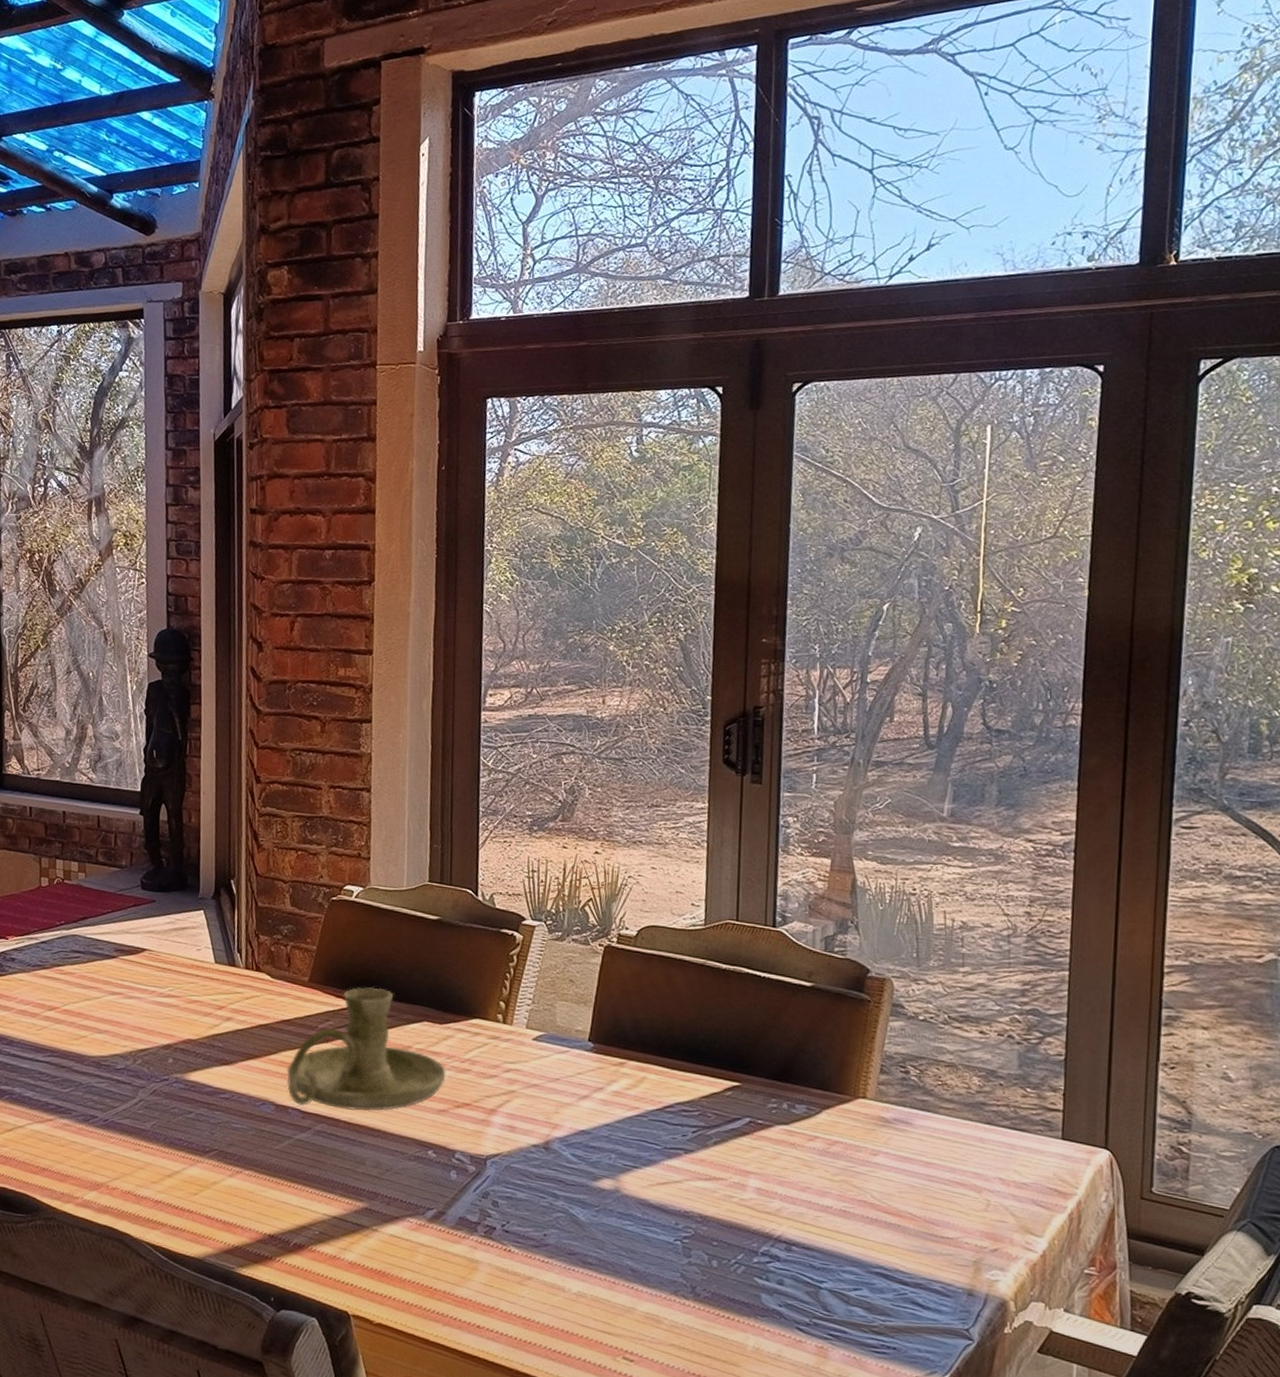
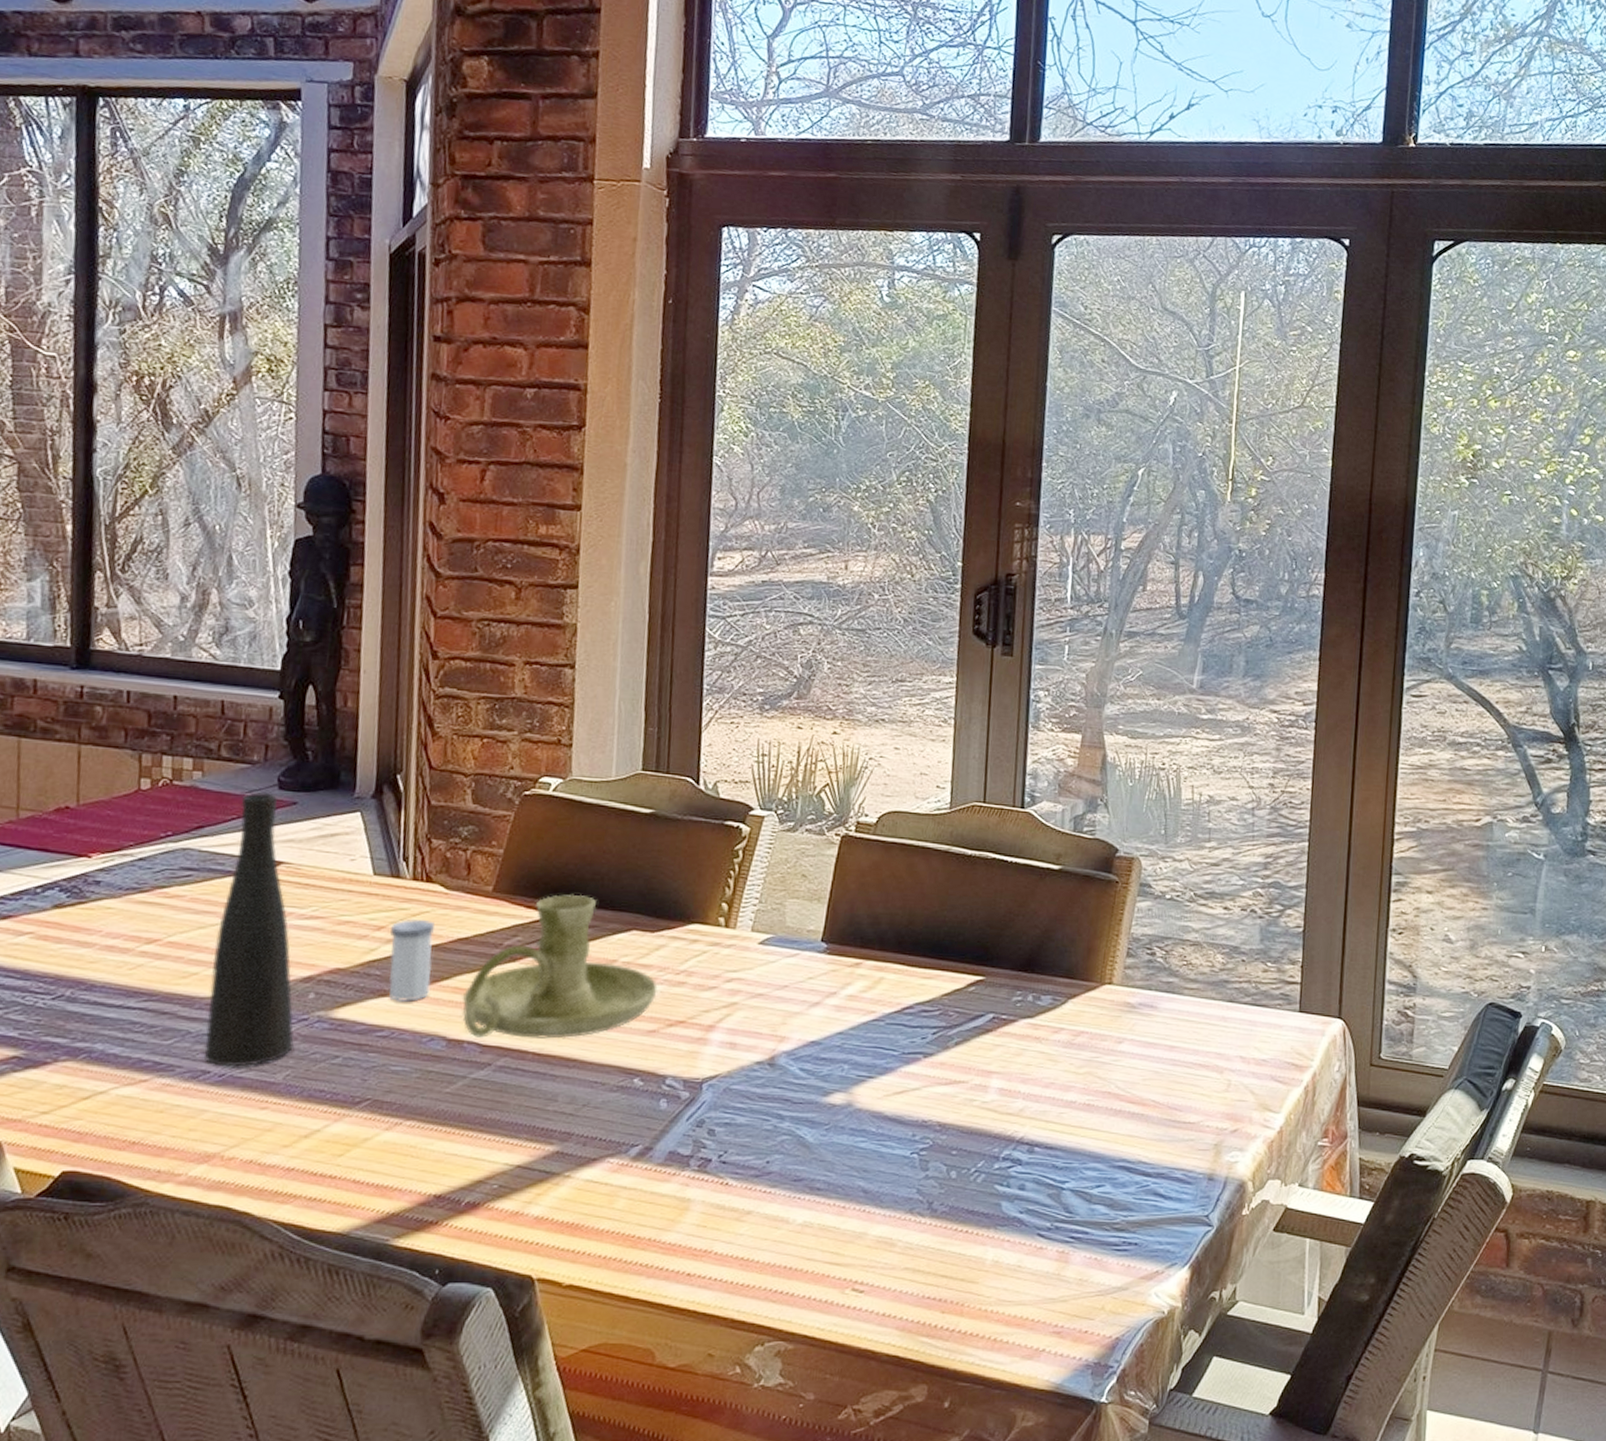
vase: none [92,891,159,1115] -> present [203,791,295,1067]
salt shaker: none [229,1001,263,1071] -> present [389,918,435,1003]

